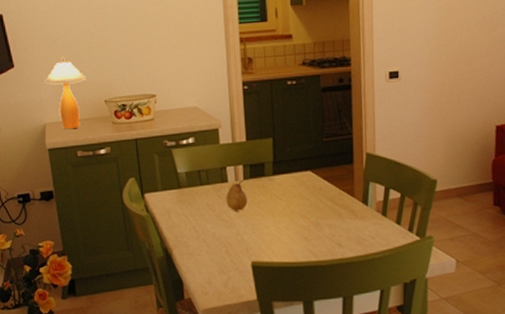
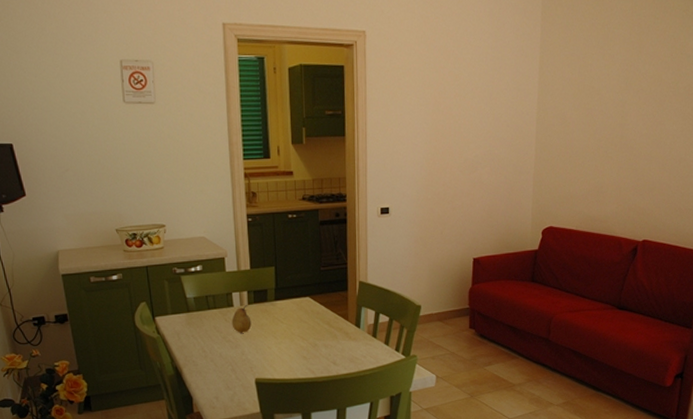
table lamp: present [46,57,86,130] -> none [57,187,97,257]

